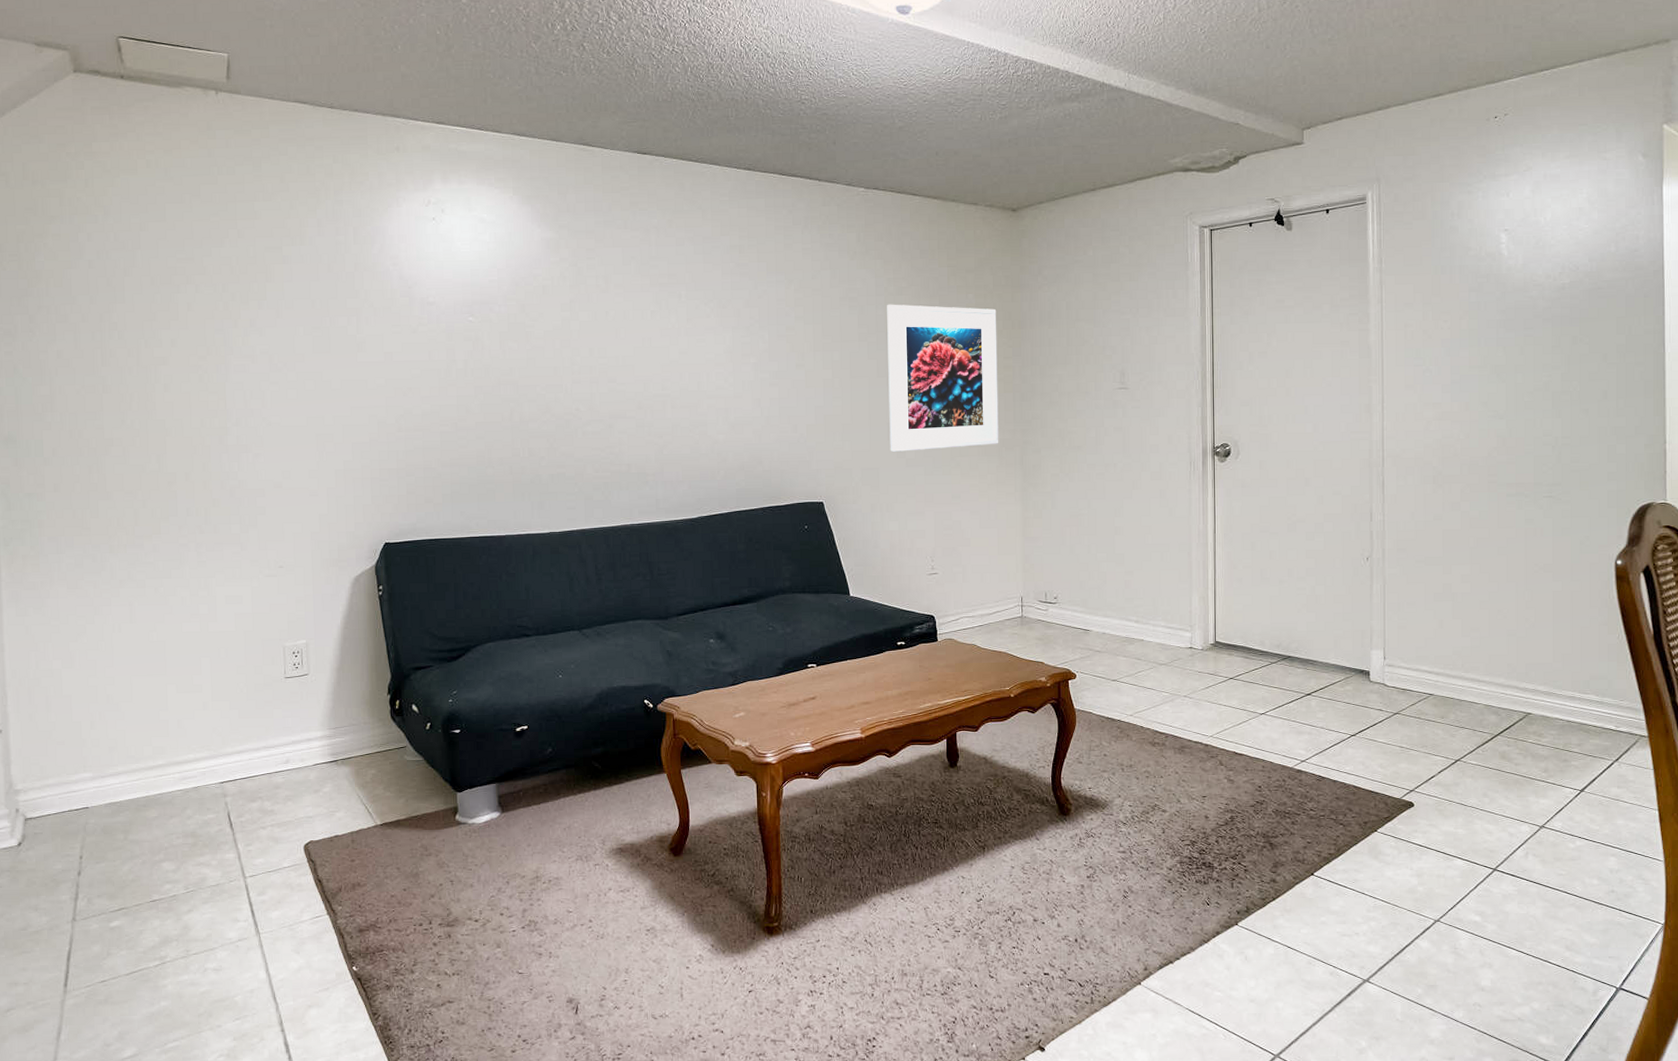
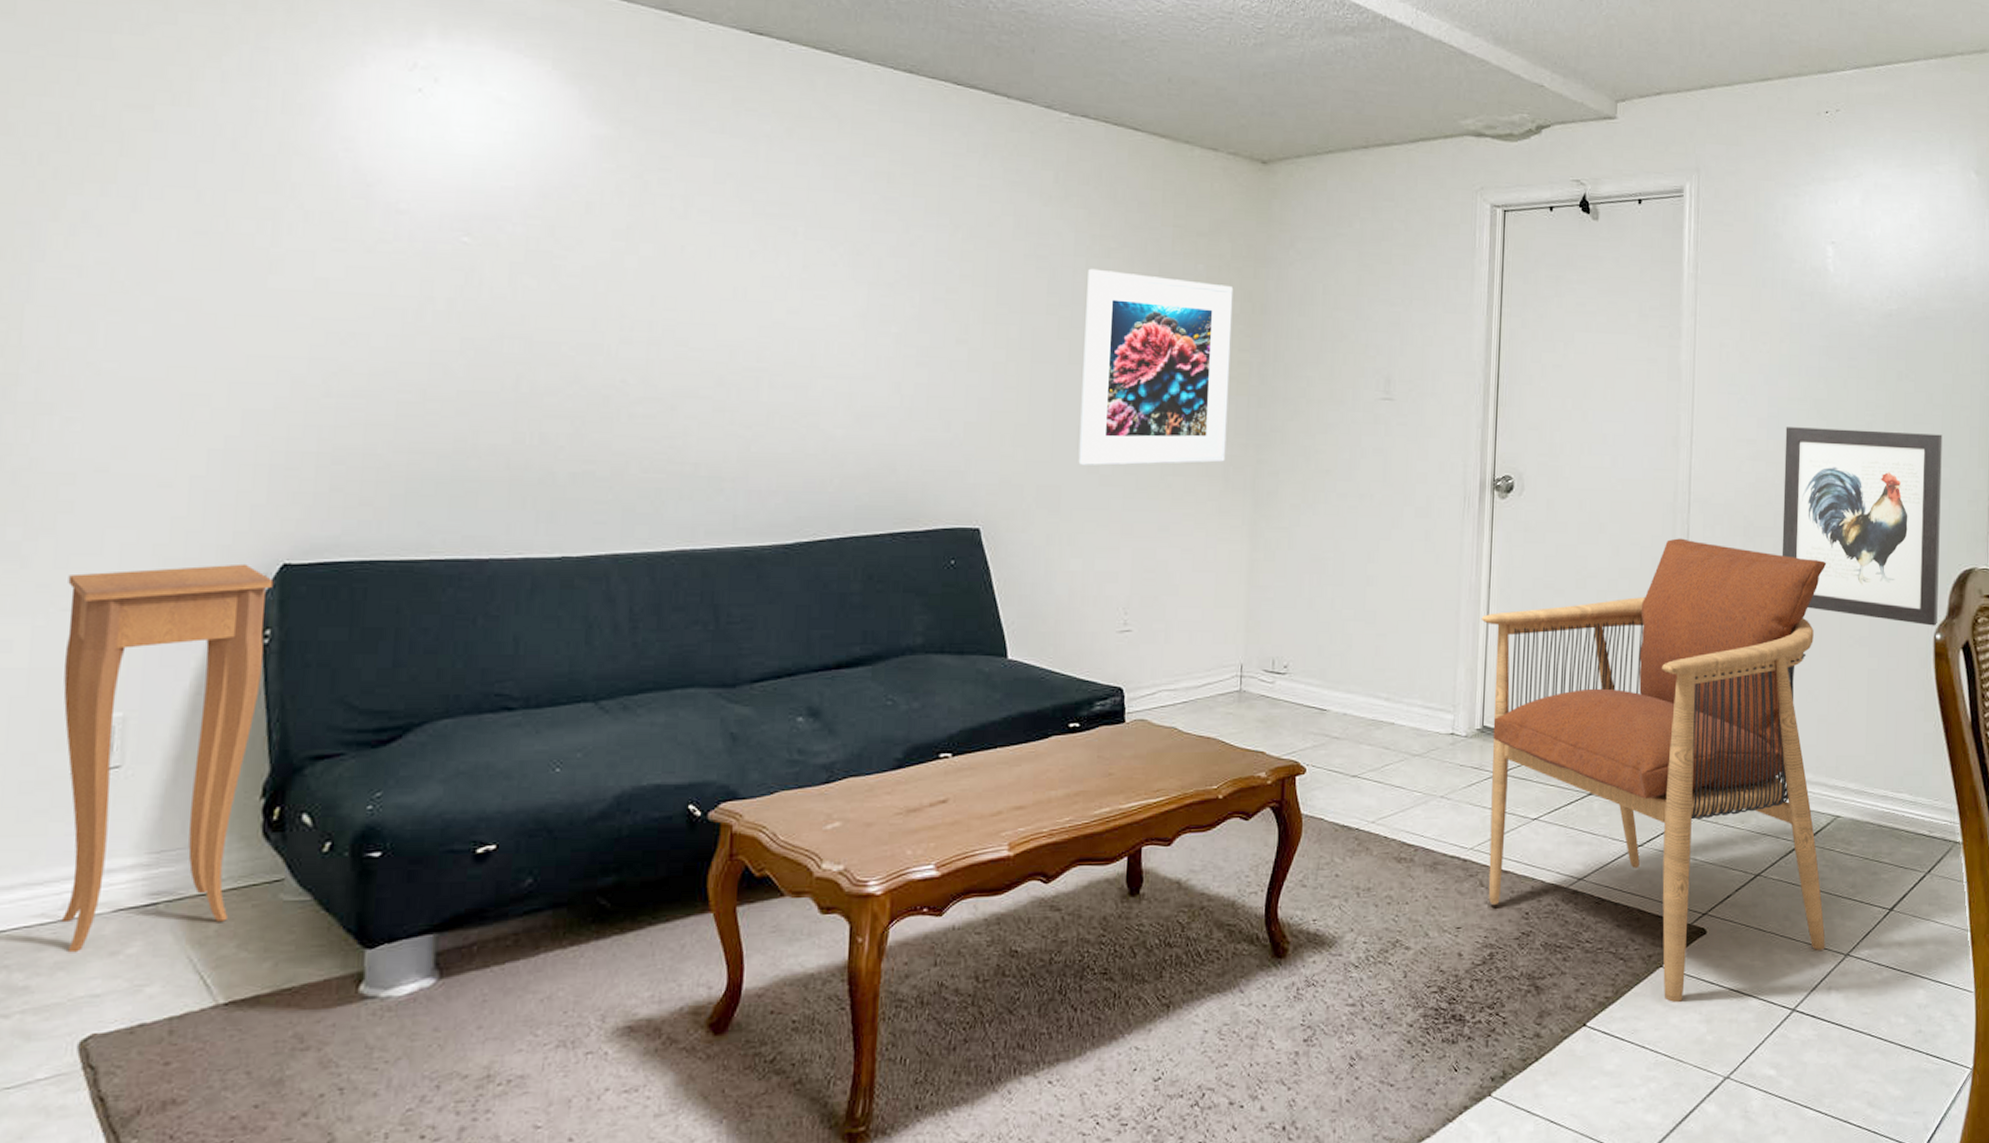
side table: none [267,543,381,790] -> present [61,563,274,953]
armchair: none [1209,488,1522,860] -> present [1481,538,1827,1003]
wall art: none [1468,389,1618,554] -> present [1781,427,1942,626]

